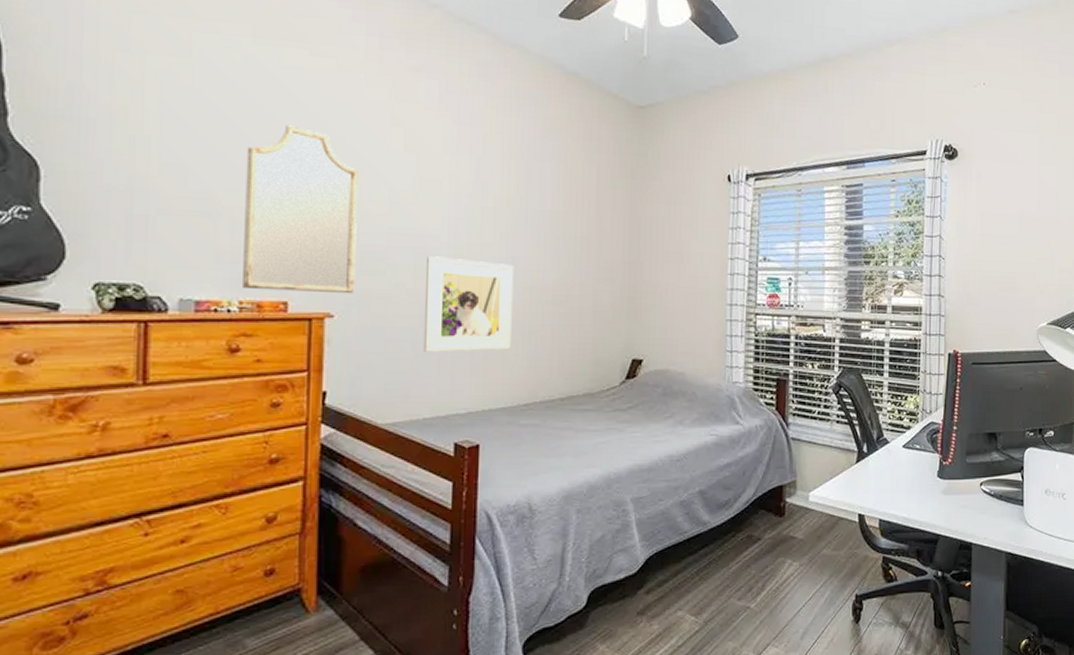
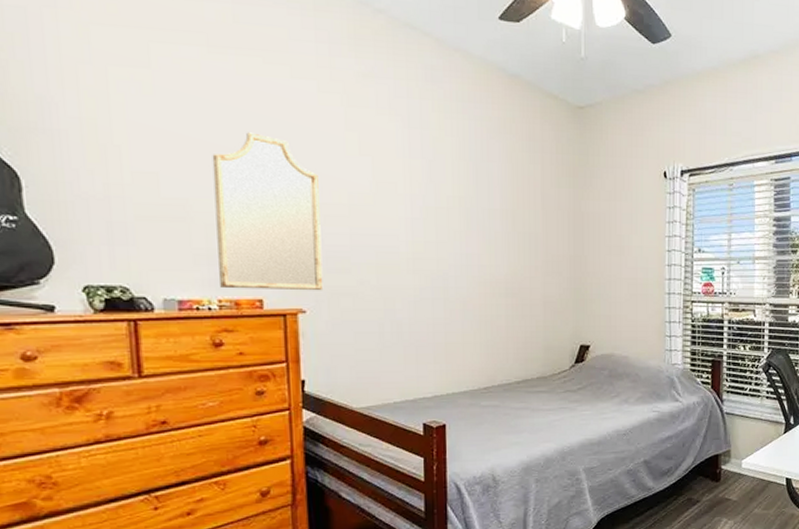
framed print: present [423,256,514,352] -> none [387,254,469,343]

